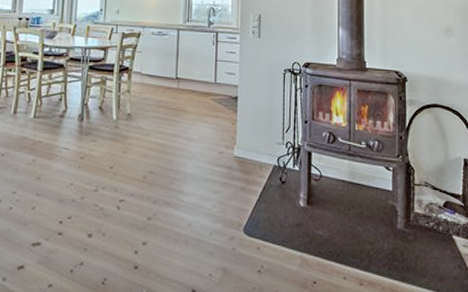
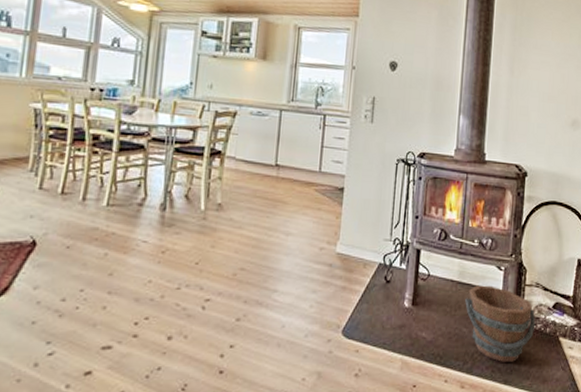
bucket: none [357,185,428,260] -> present [465,285,536,362]

